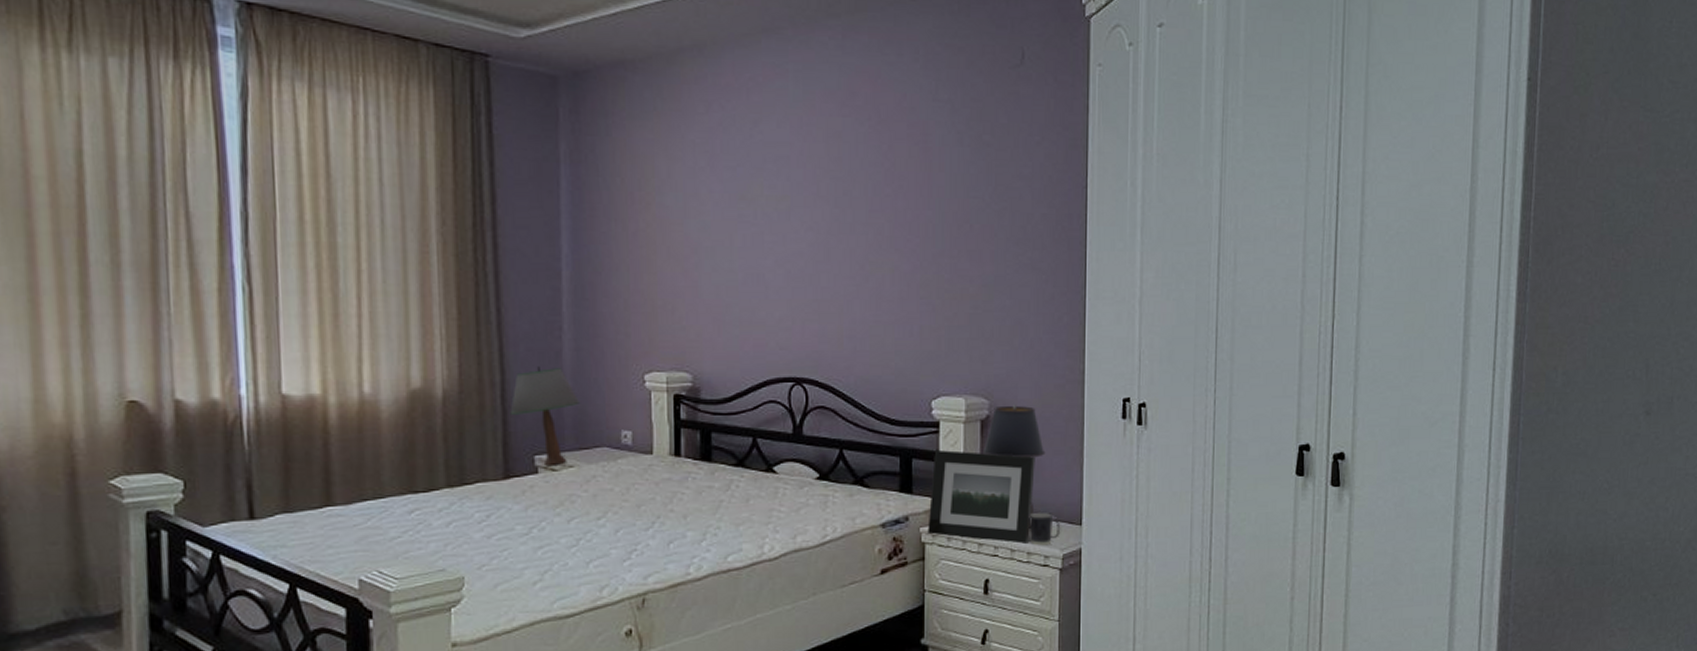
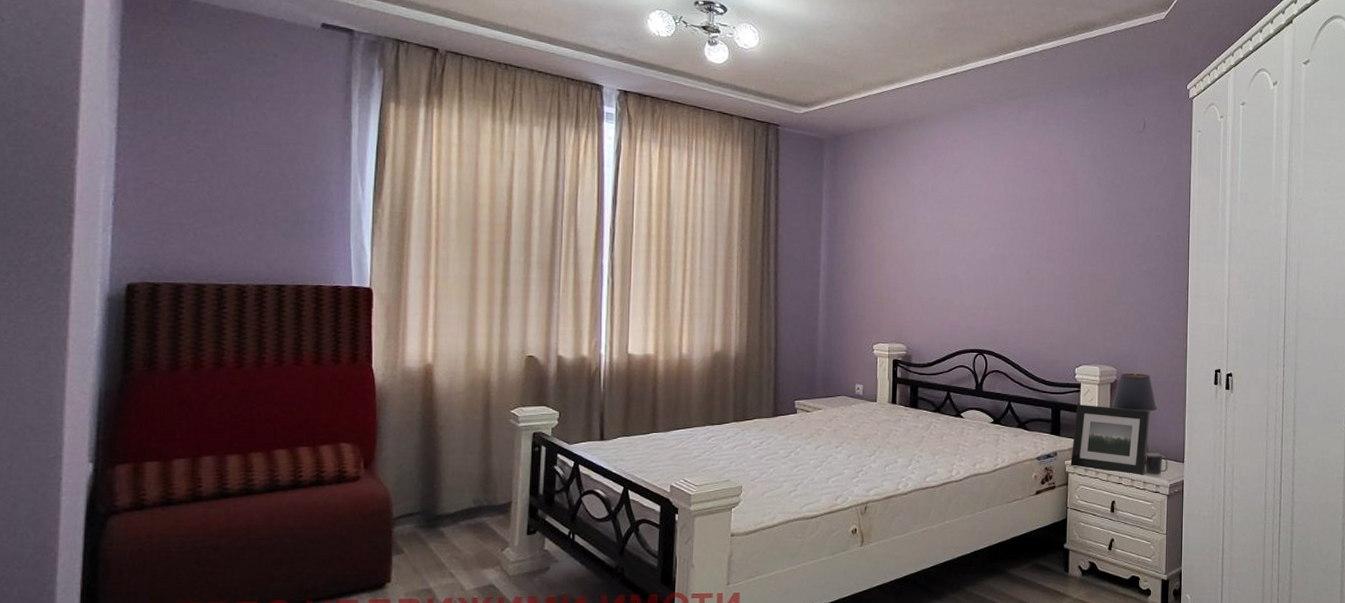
table lamp: present [510,366,580,467] -> none [780,338,828,409]

